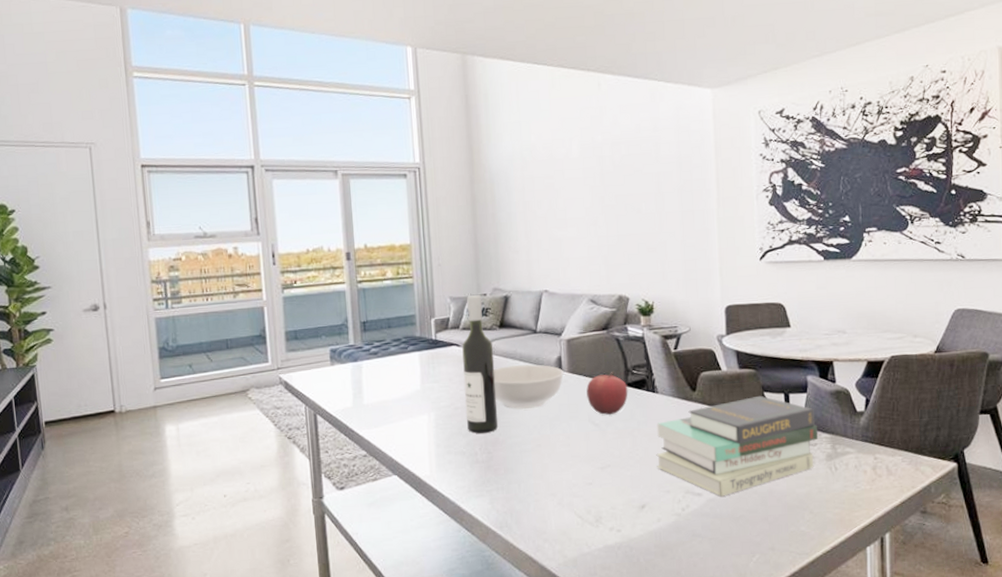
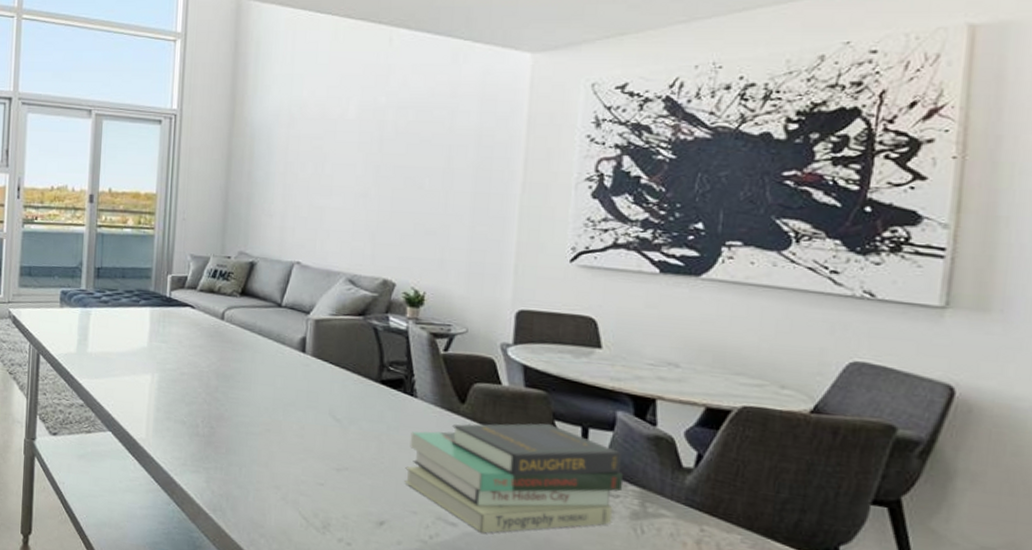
bottle: present [462,295,499,434] -> none [191,256,231,406]
bowl: present [494,364,564,410] -> none [226,337,307,389]
fruit: present [586,372,628,415] -> none [330,364,381,412]

